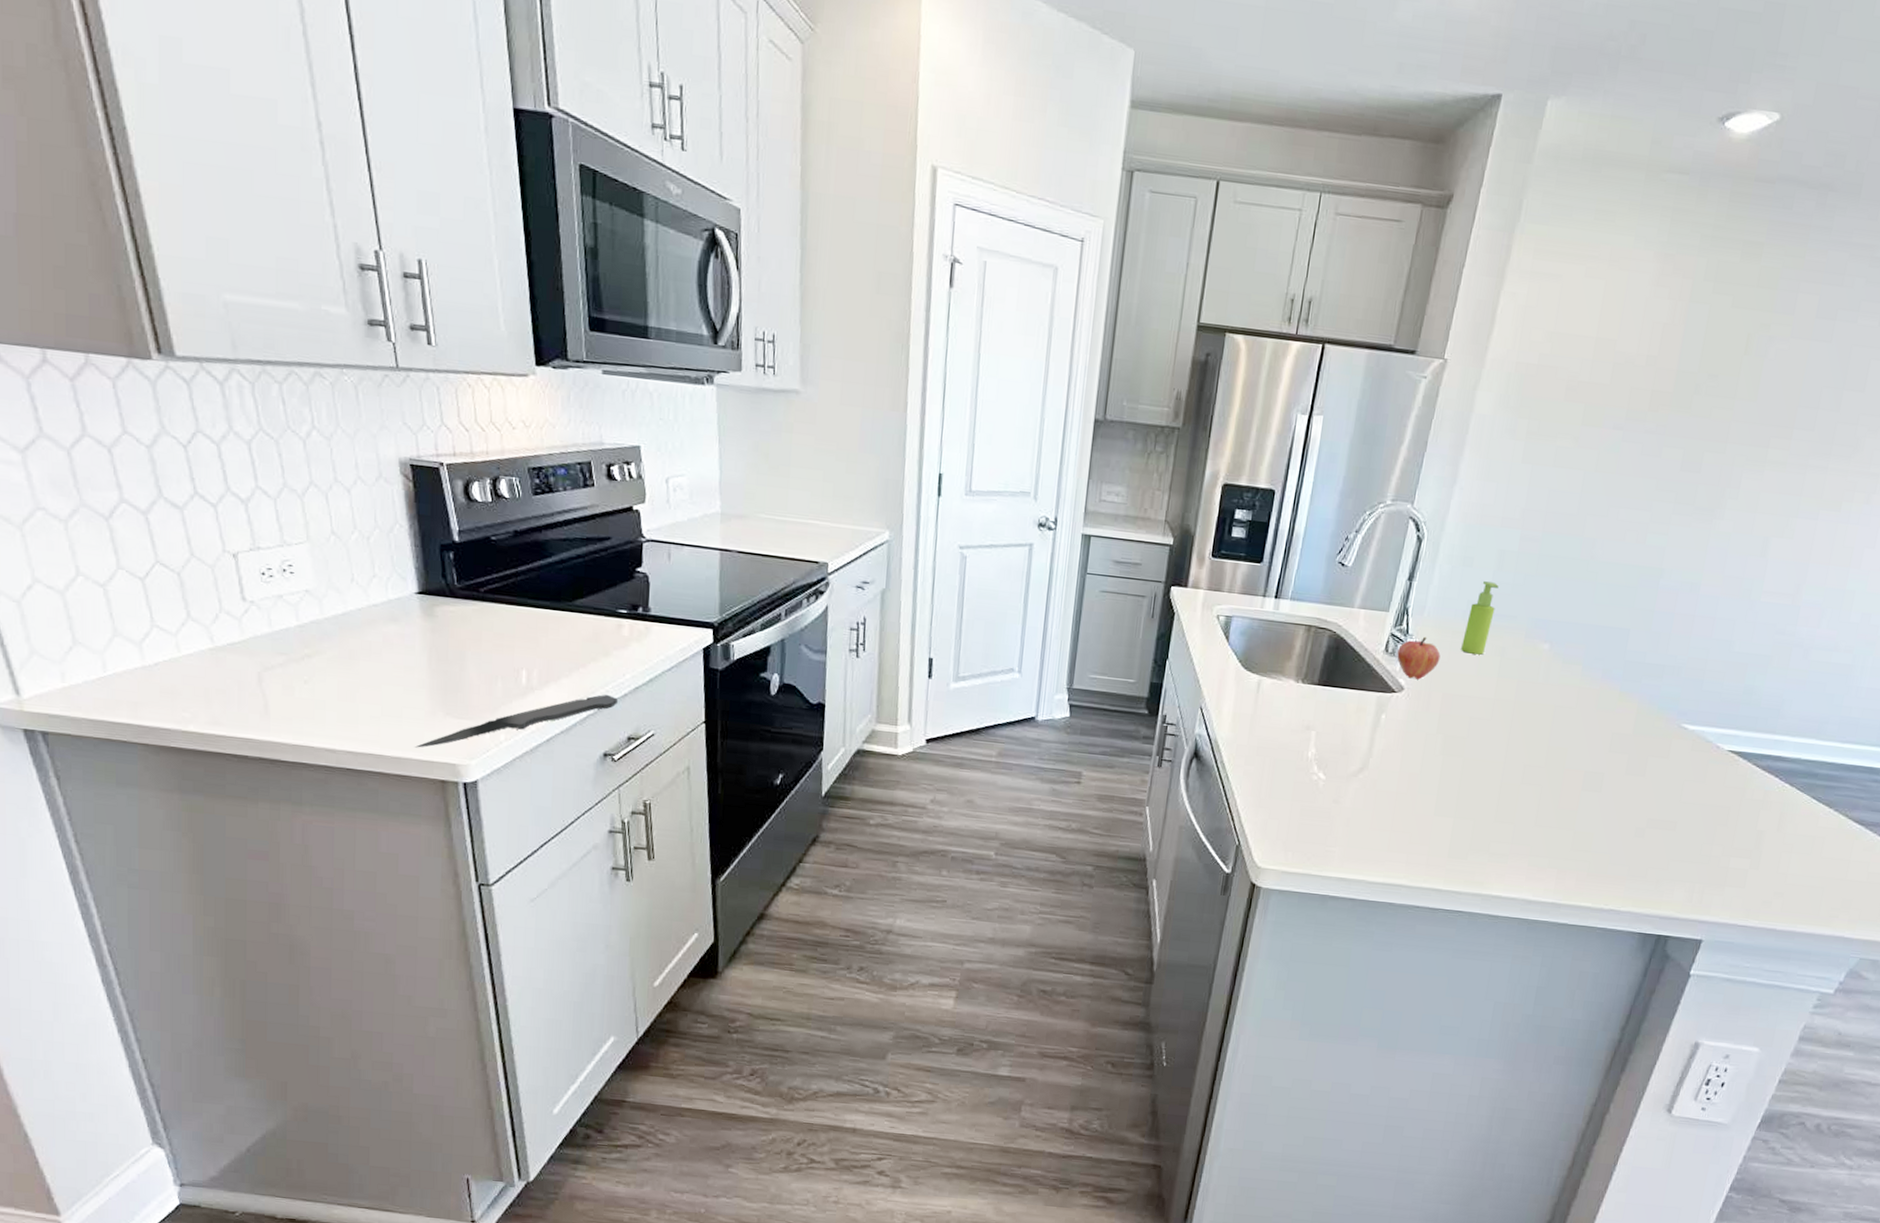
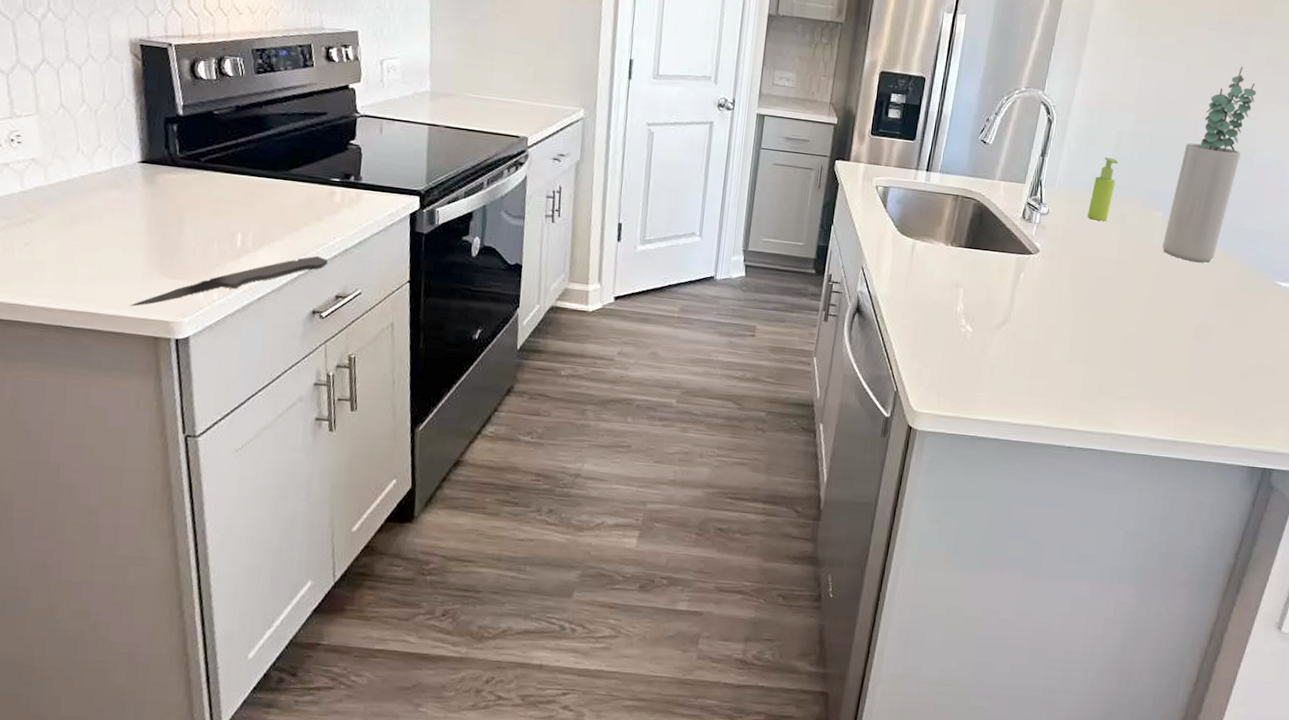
fruit: present [1396,636,1441,680] -> none [1032,205,1070,243]
vase: none [1548,472,1668,702] -> present [1162,66,1257,263]

